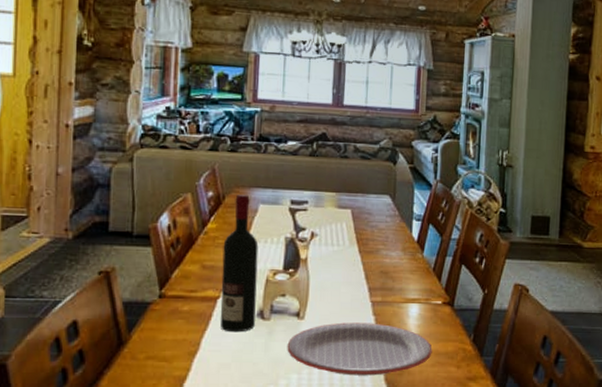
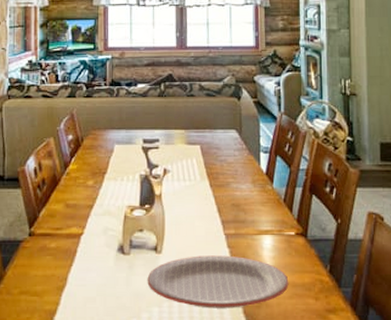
wine bottle: present [220,195,259,333] -> none [84,137,116,267]

